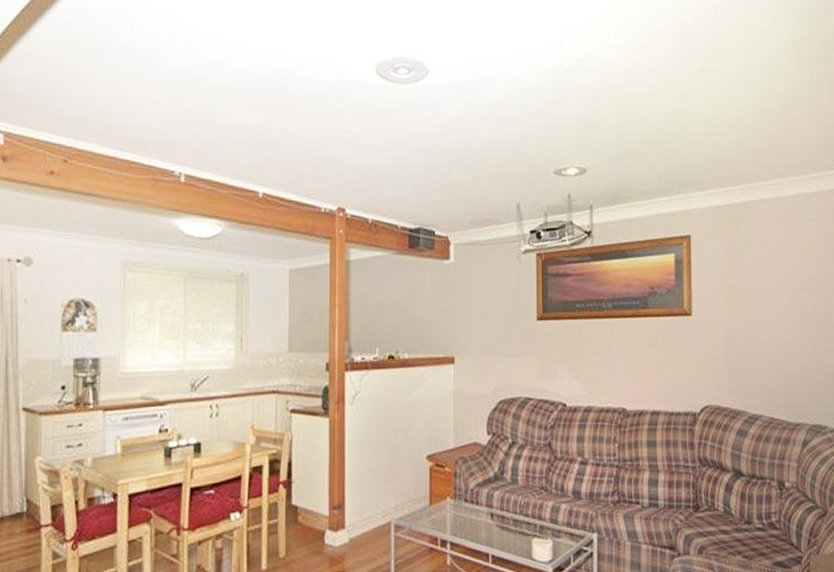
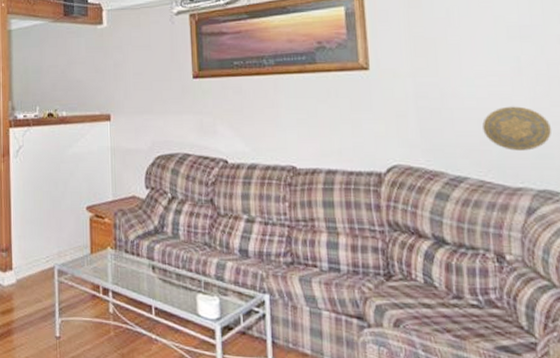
decorative plate: none [776,351,825,391] -> present [482,106,552,151]

